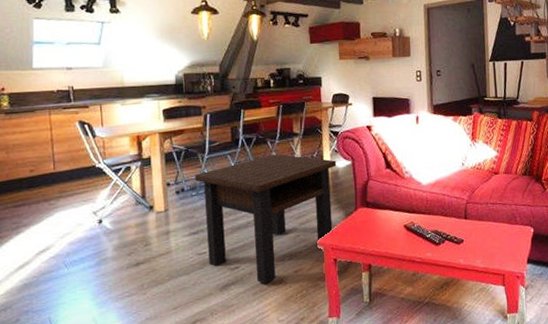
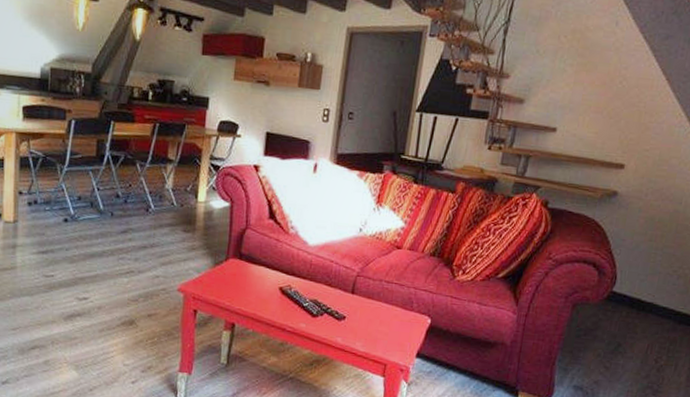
side table: present [195,154,337,284] -> none [51,179,213,323]

